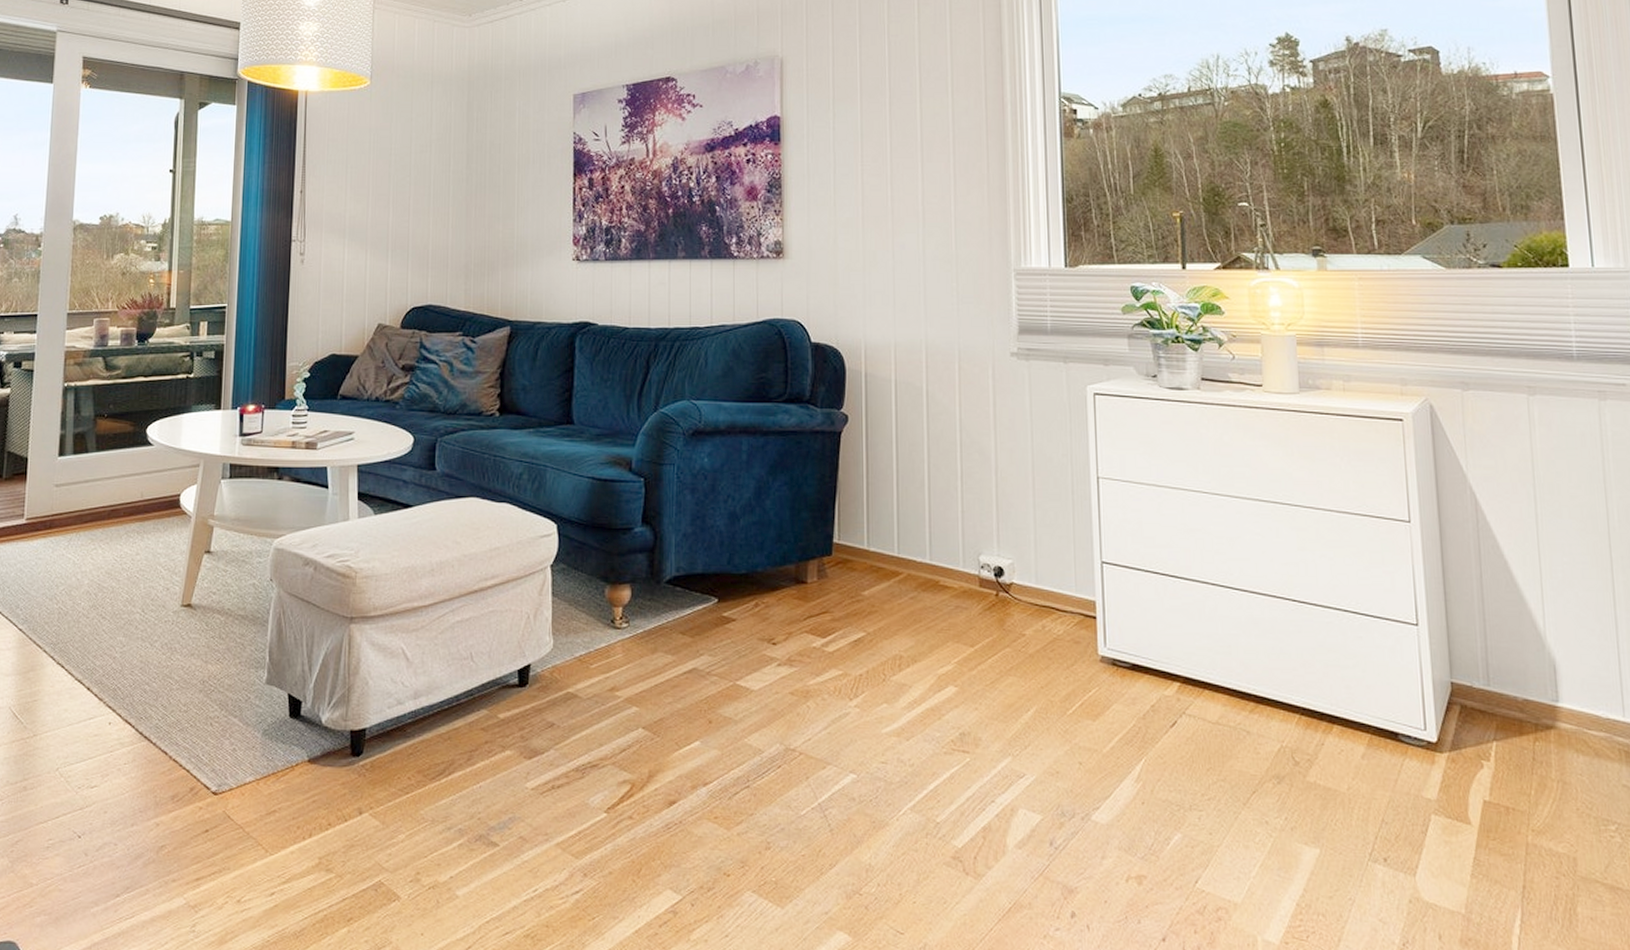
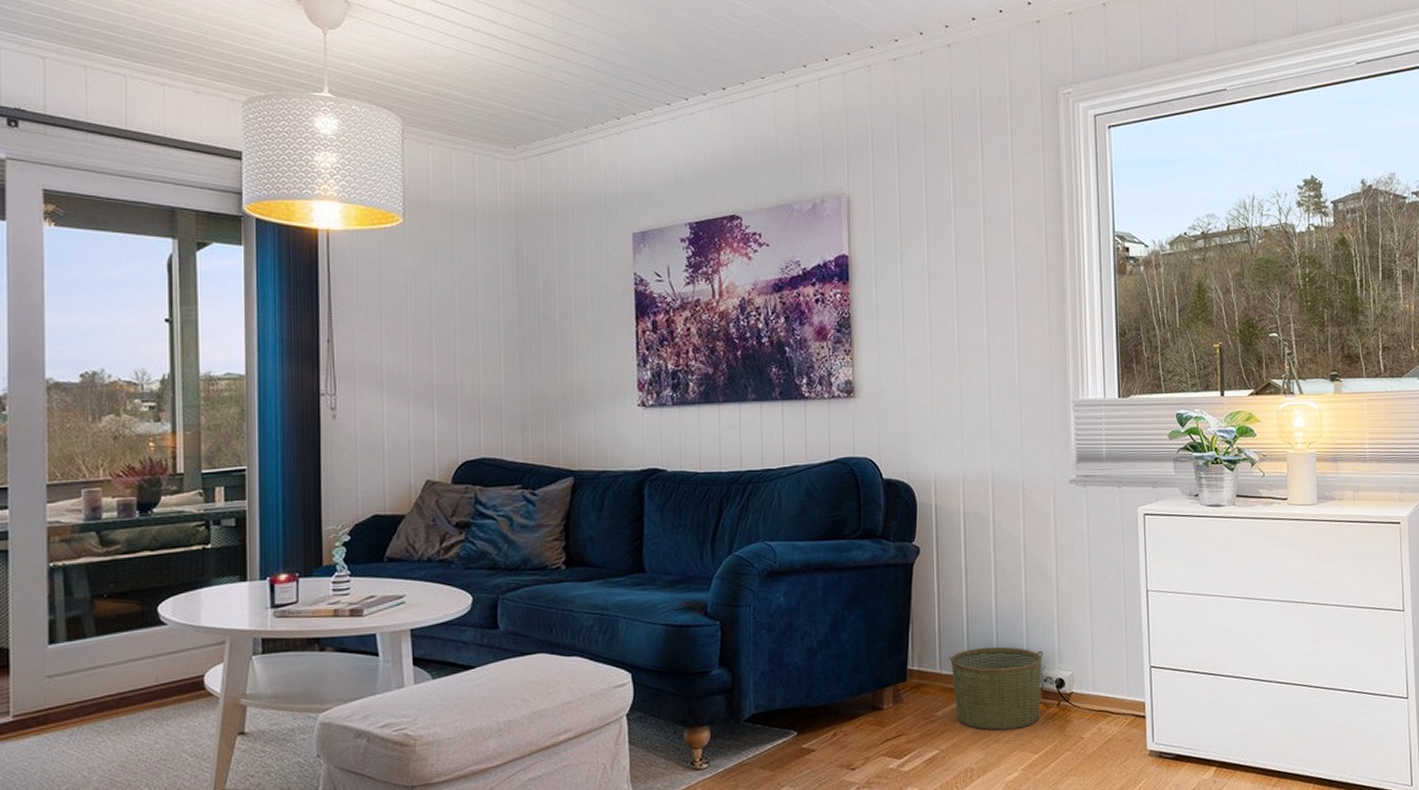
basket: none [877,526,981,617] -> present [949,646,1044,731]

